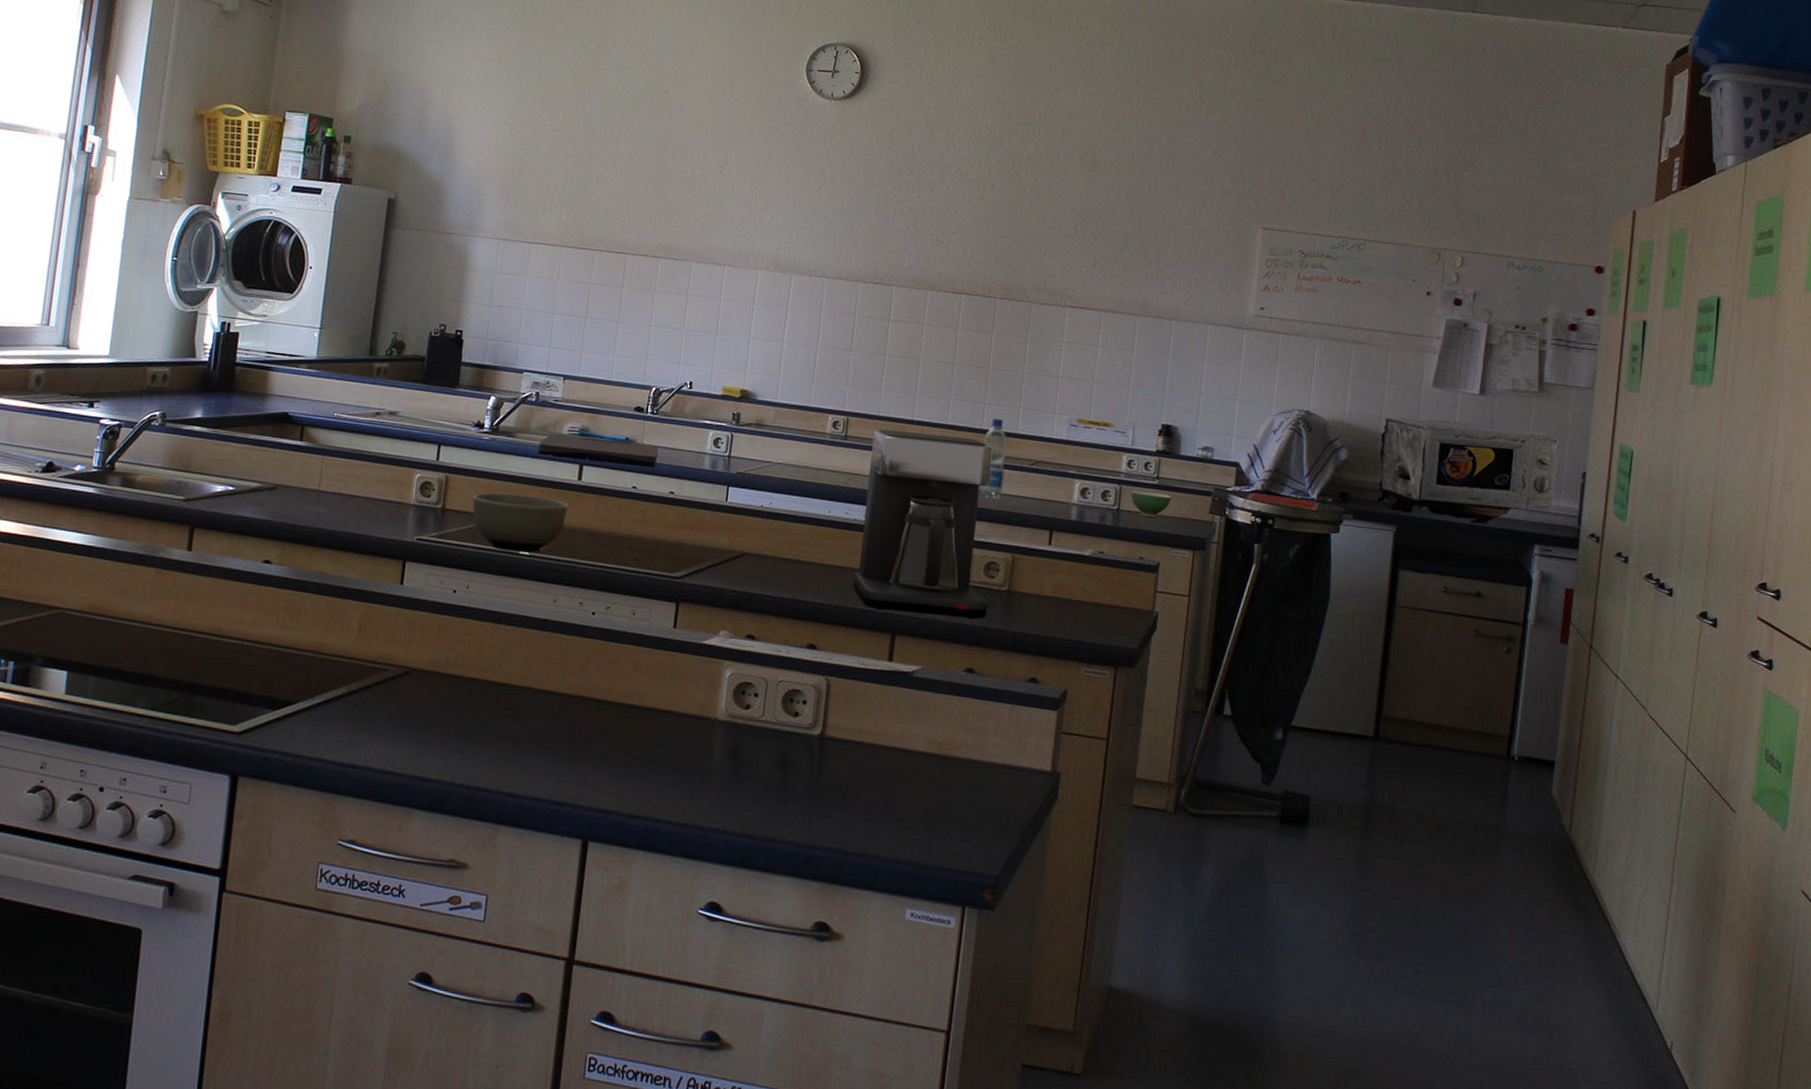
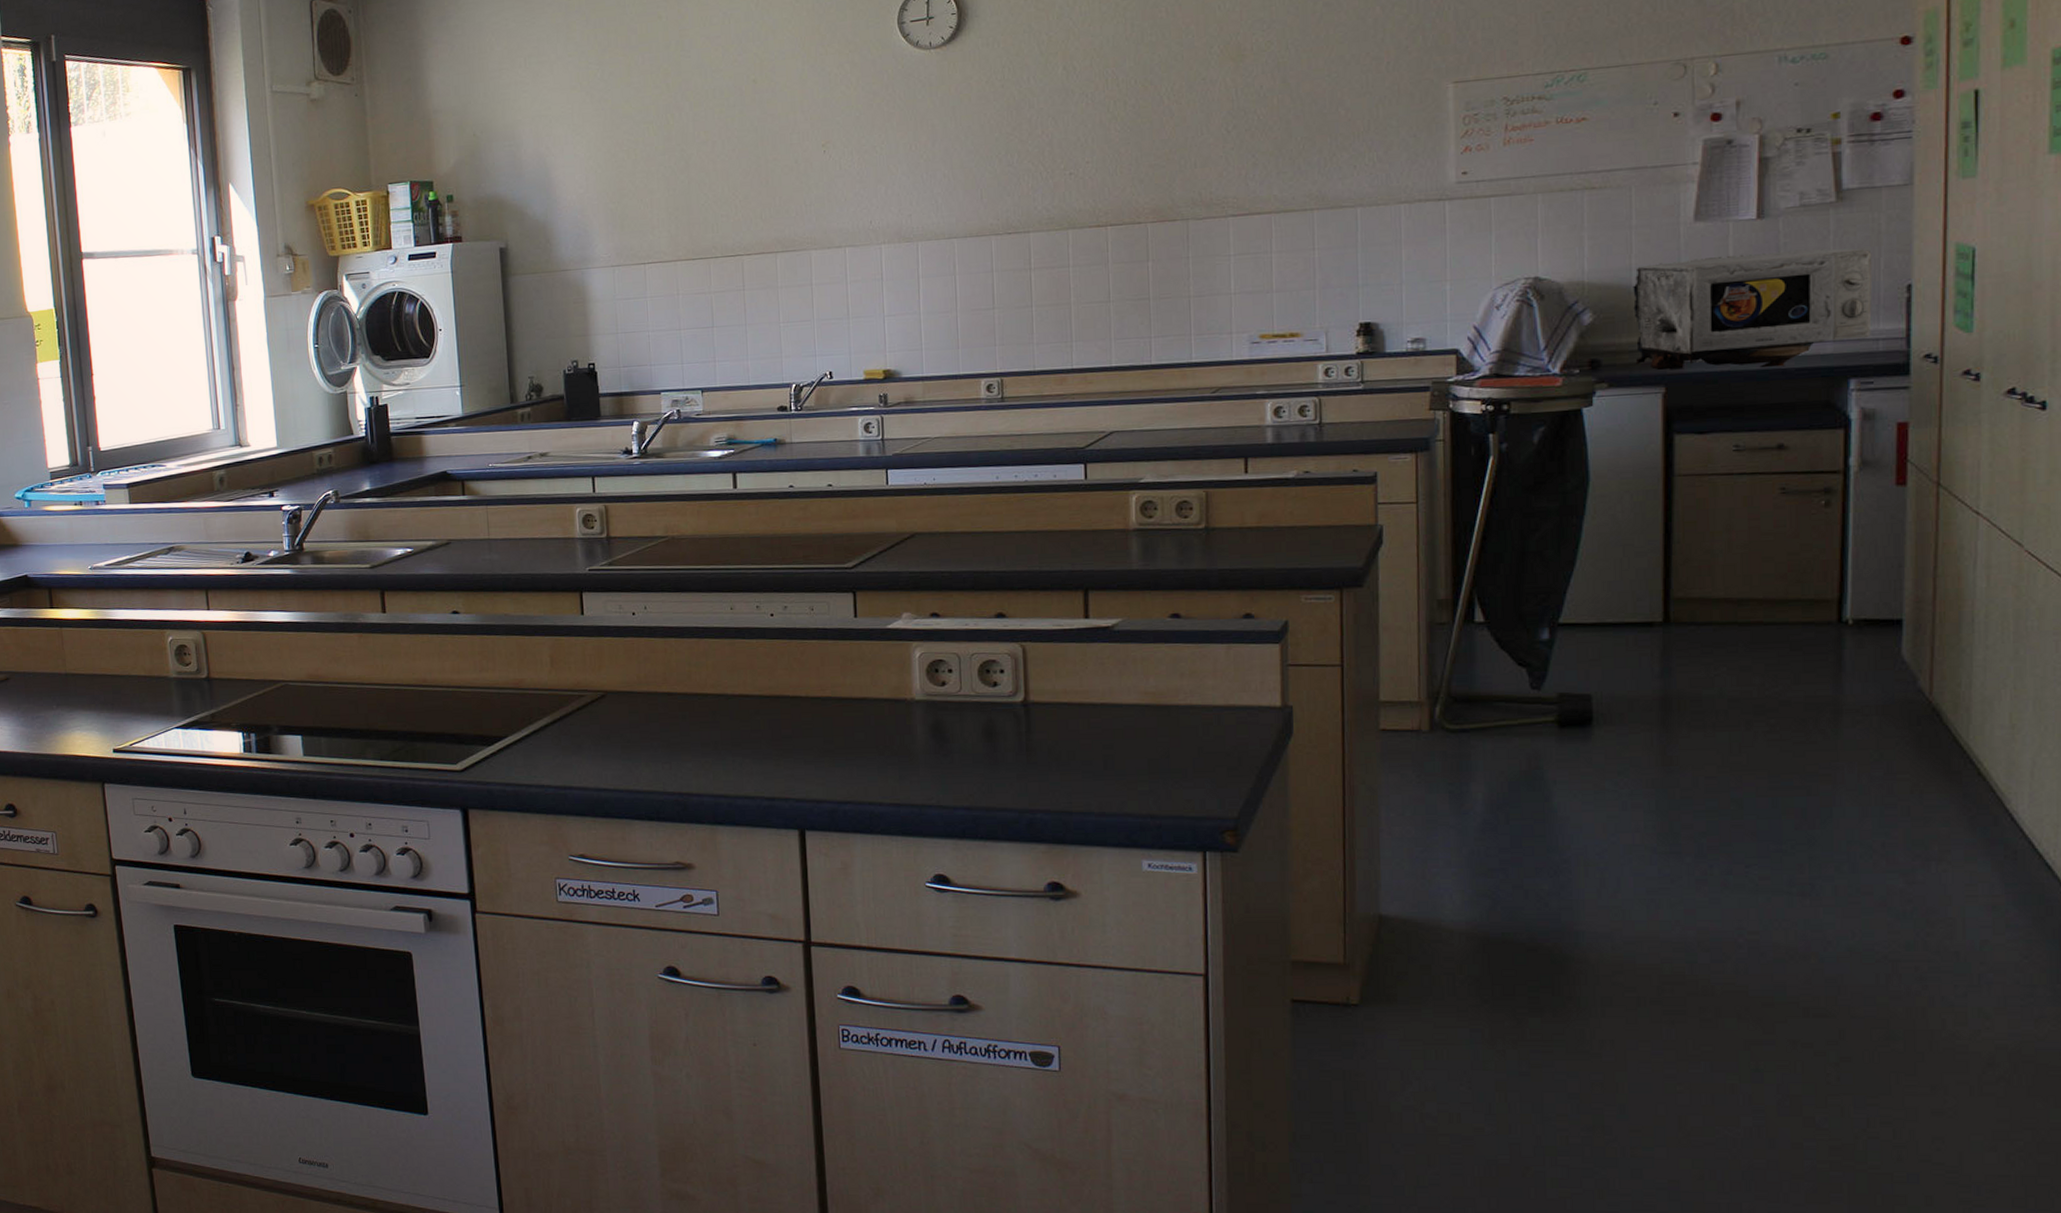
bowl: present [472,493,569,553] -> none [634,511,729,569]
cutting board: present [538,433,658,466] -> none [689,440,809,469]
coffee maker: present [853,429,993,620] -> none [1031,376,1185,569]
bottle: present [978,419,1007,500] -> none [1155,351,1184,437]
bowl: present [1129,490,1173,517] -> none [1331,398,1383,426]

